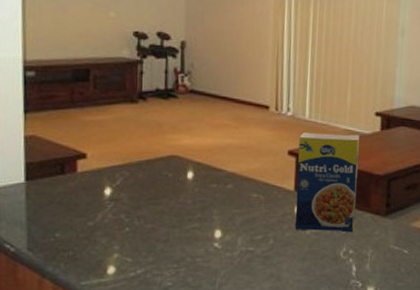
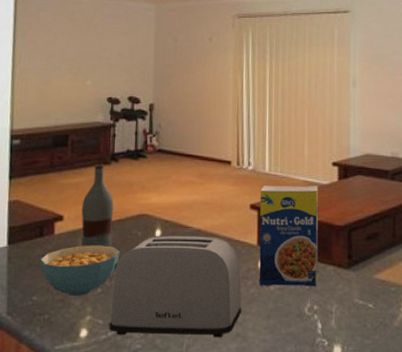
cereal bowl: none [62,184,149,235] -> present [40,245,120,297]
bottle: none [106,102,142,188] -> present [80,165,114,248]
toaster: none [138,177,277,278] -> present [109,235,242,338]

